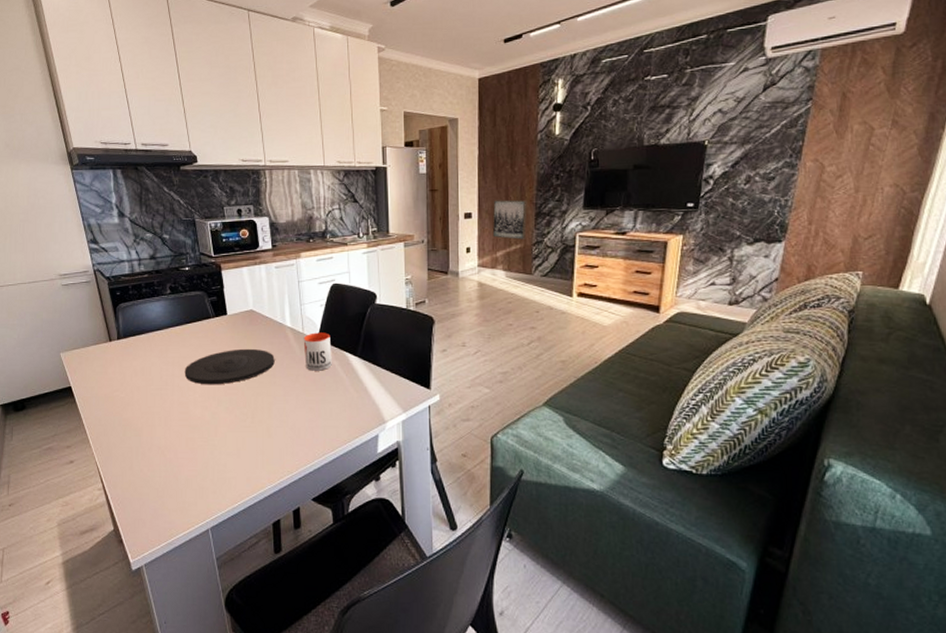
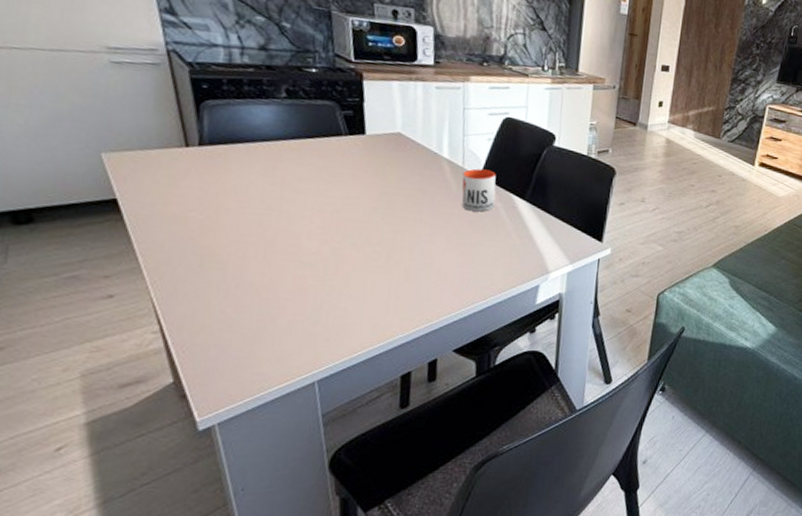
plate: present [184,348,275,385] -> none [297,176,424,216]
wall art: present [492,199,527,240] -> none [687,57,726,103]

